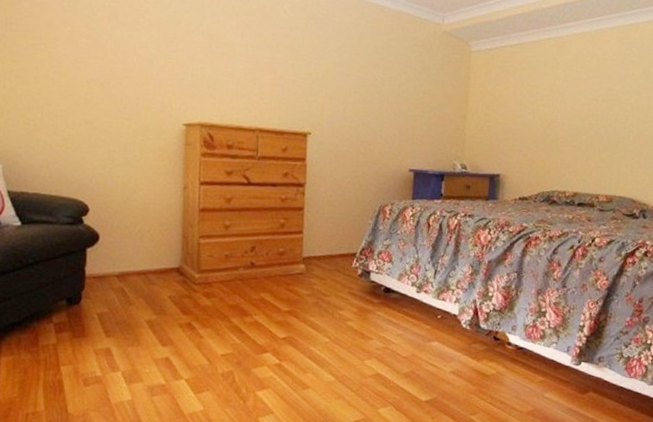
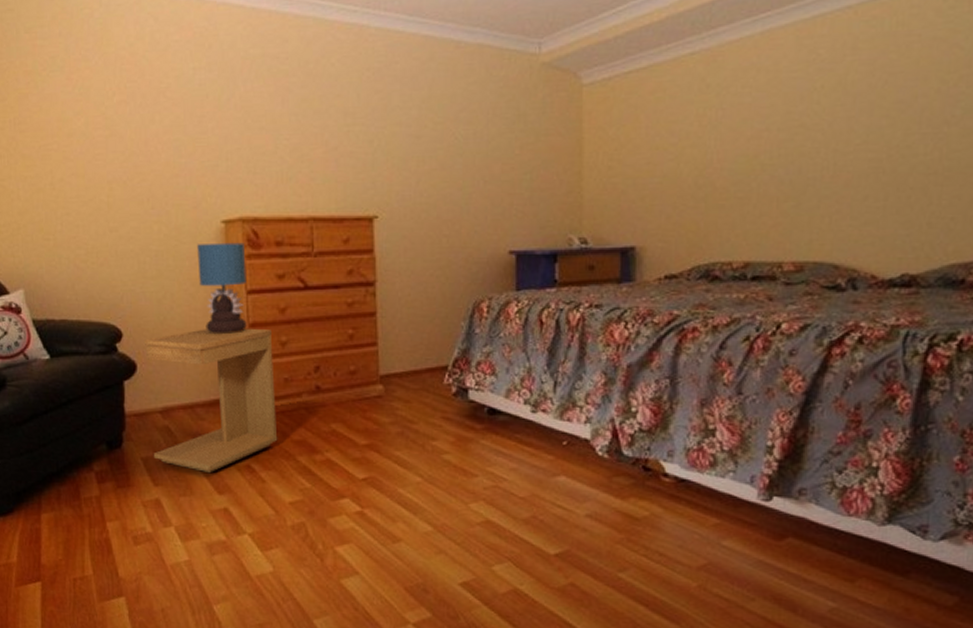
side table: none [107,210,218,328] -> present [143,328,278,472]
table lamp: none [160,141,201,216] -> present [197,242,247,334]

